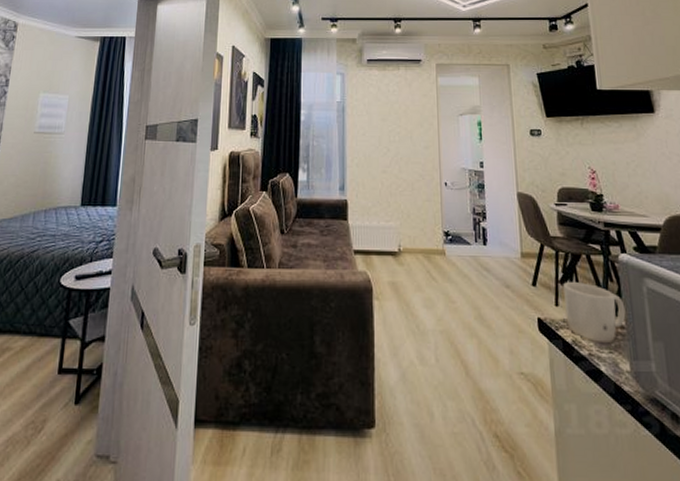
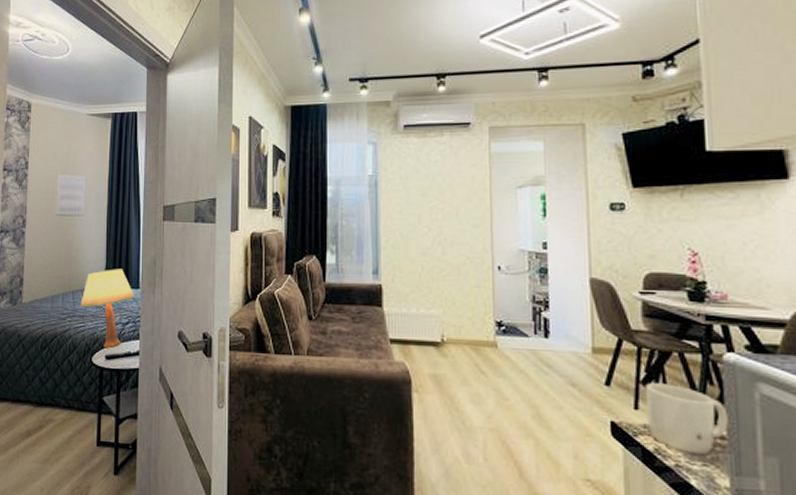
table lamp: none [52,185,111,268] -> present [80,267,135,349]

